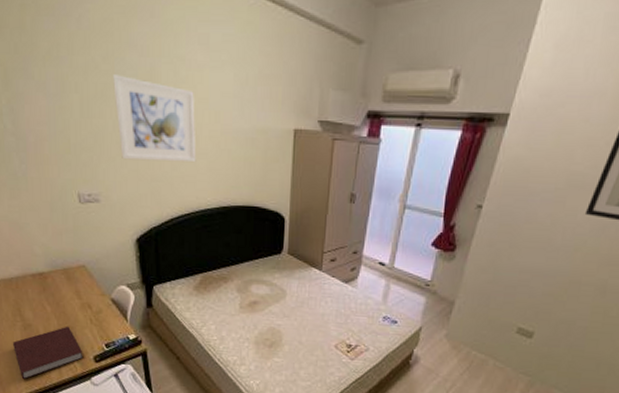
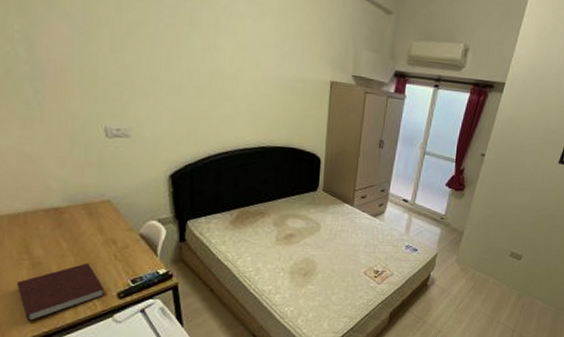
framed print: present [113,74,196,163] -> none [149,13,236,105]

